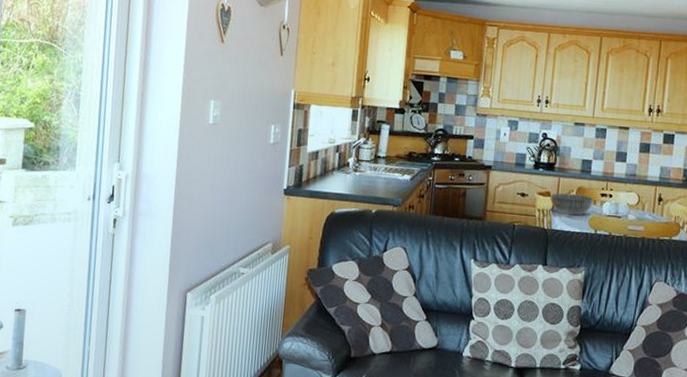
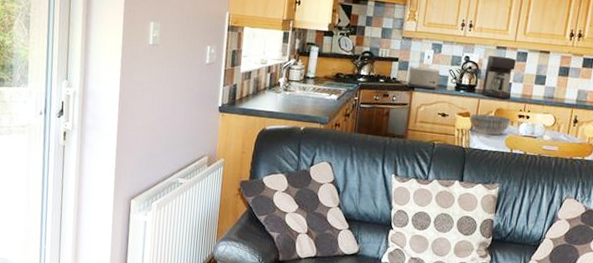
toaster: none [483,143,517,169] -> present [407,66,440,90]
coffee maker: none [561,131,595,178] -> present [481,55,516,100]

